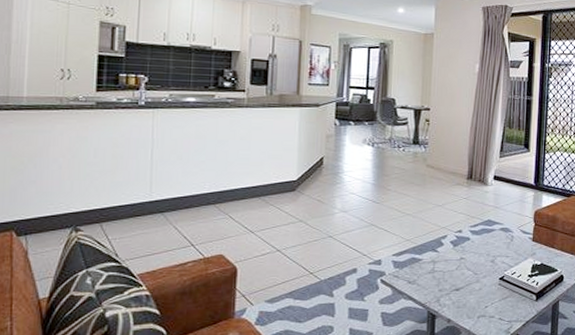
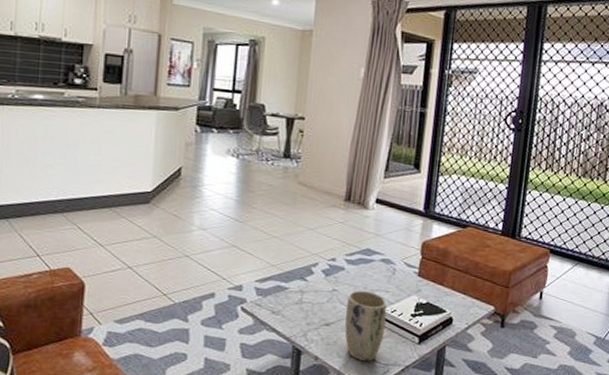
plant pot: none [472,257,508,320] -> present [344,291,387,362]

